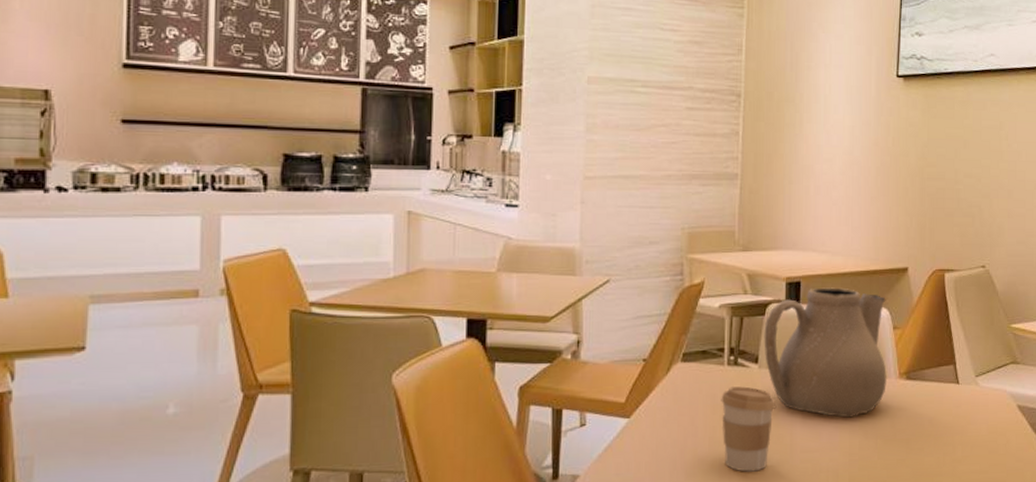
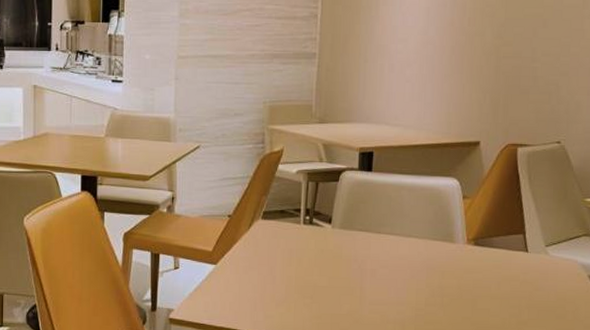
coffee cup: present [721,386,775,472] -> none [297,243,347,318]
teapot: present [764,287,888,418] -> none [337,158,457,277]

